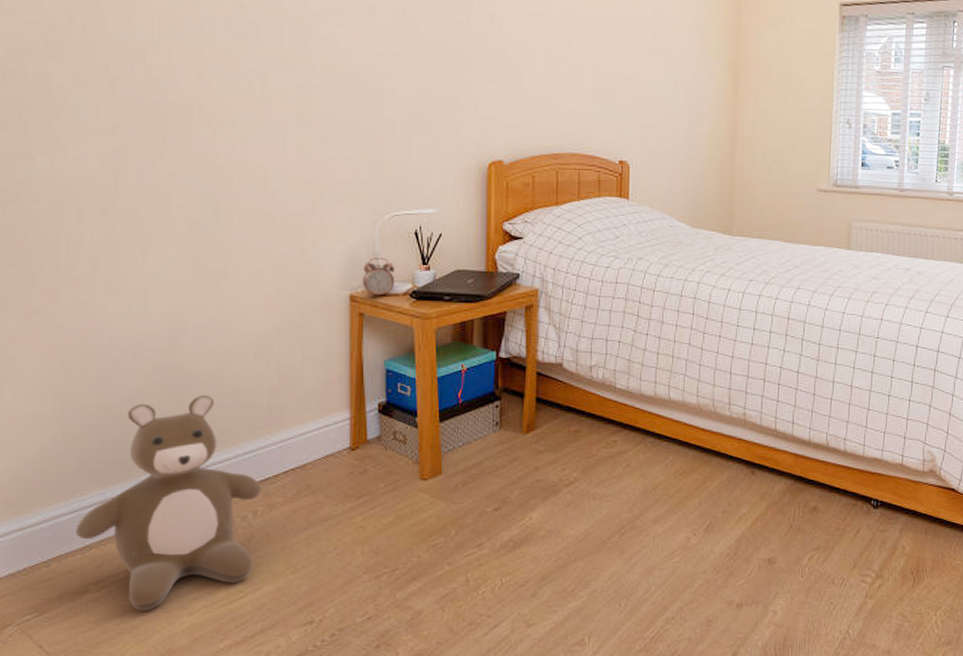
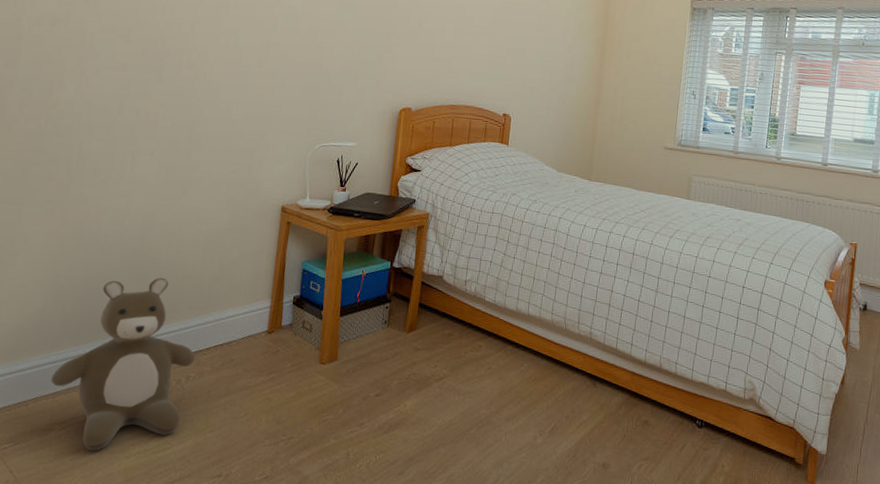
alarm clock: present [362,258,395,298] -> none [292,178,319,211]

